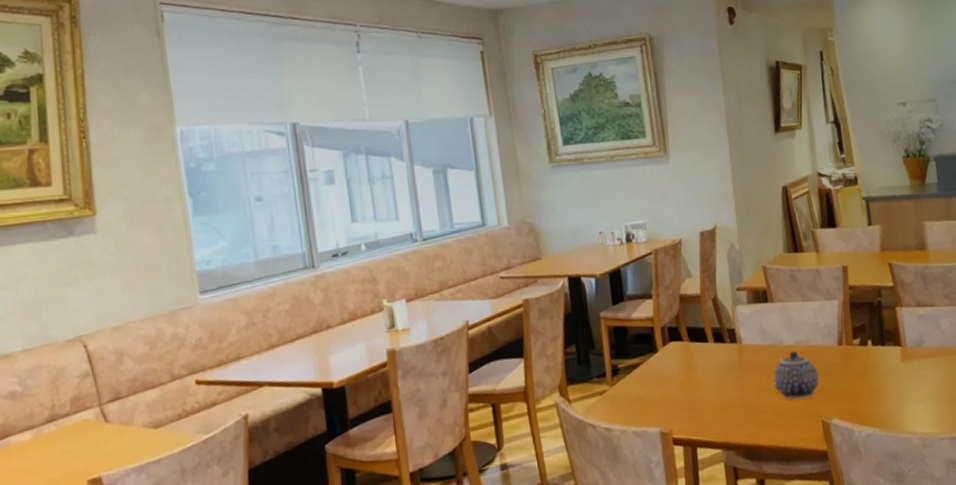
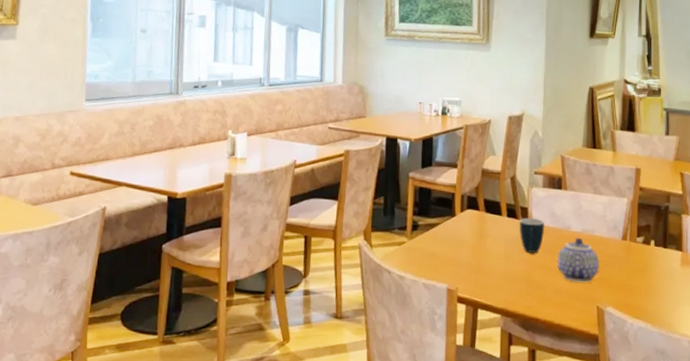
mug: none [727,338,756,377] -> present [519,217,544,253]

